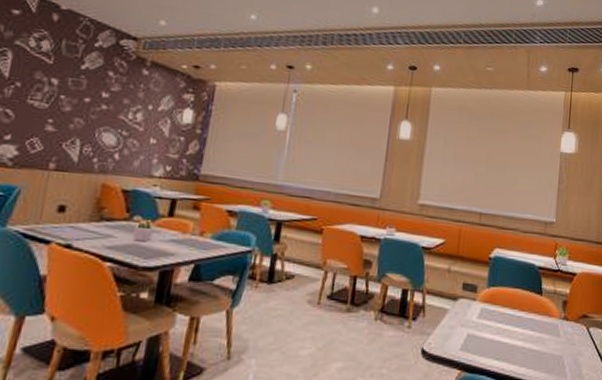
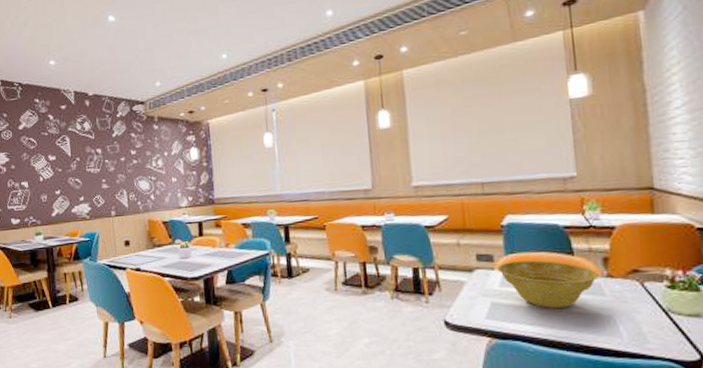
planter bowl: none [478,294,558,345] -> present [497,260,599,308]

